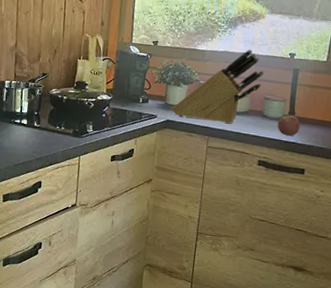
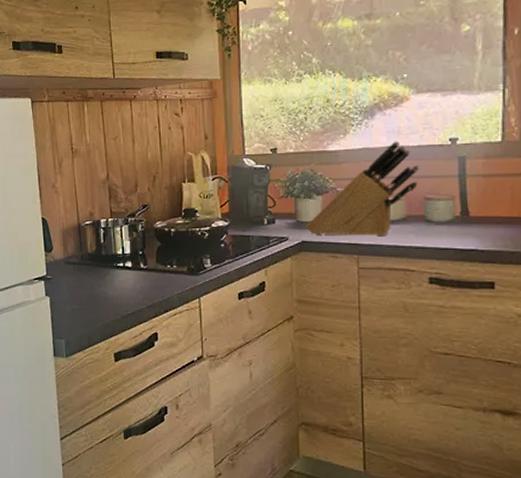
apple: present [277,115,301,136] -> none [447,215,479,242]

